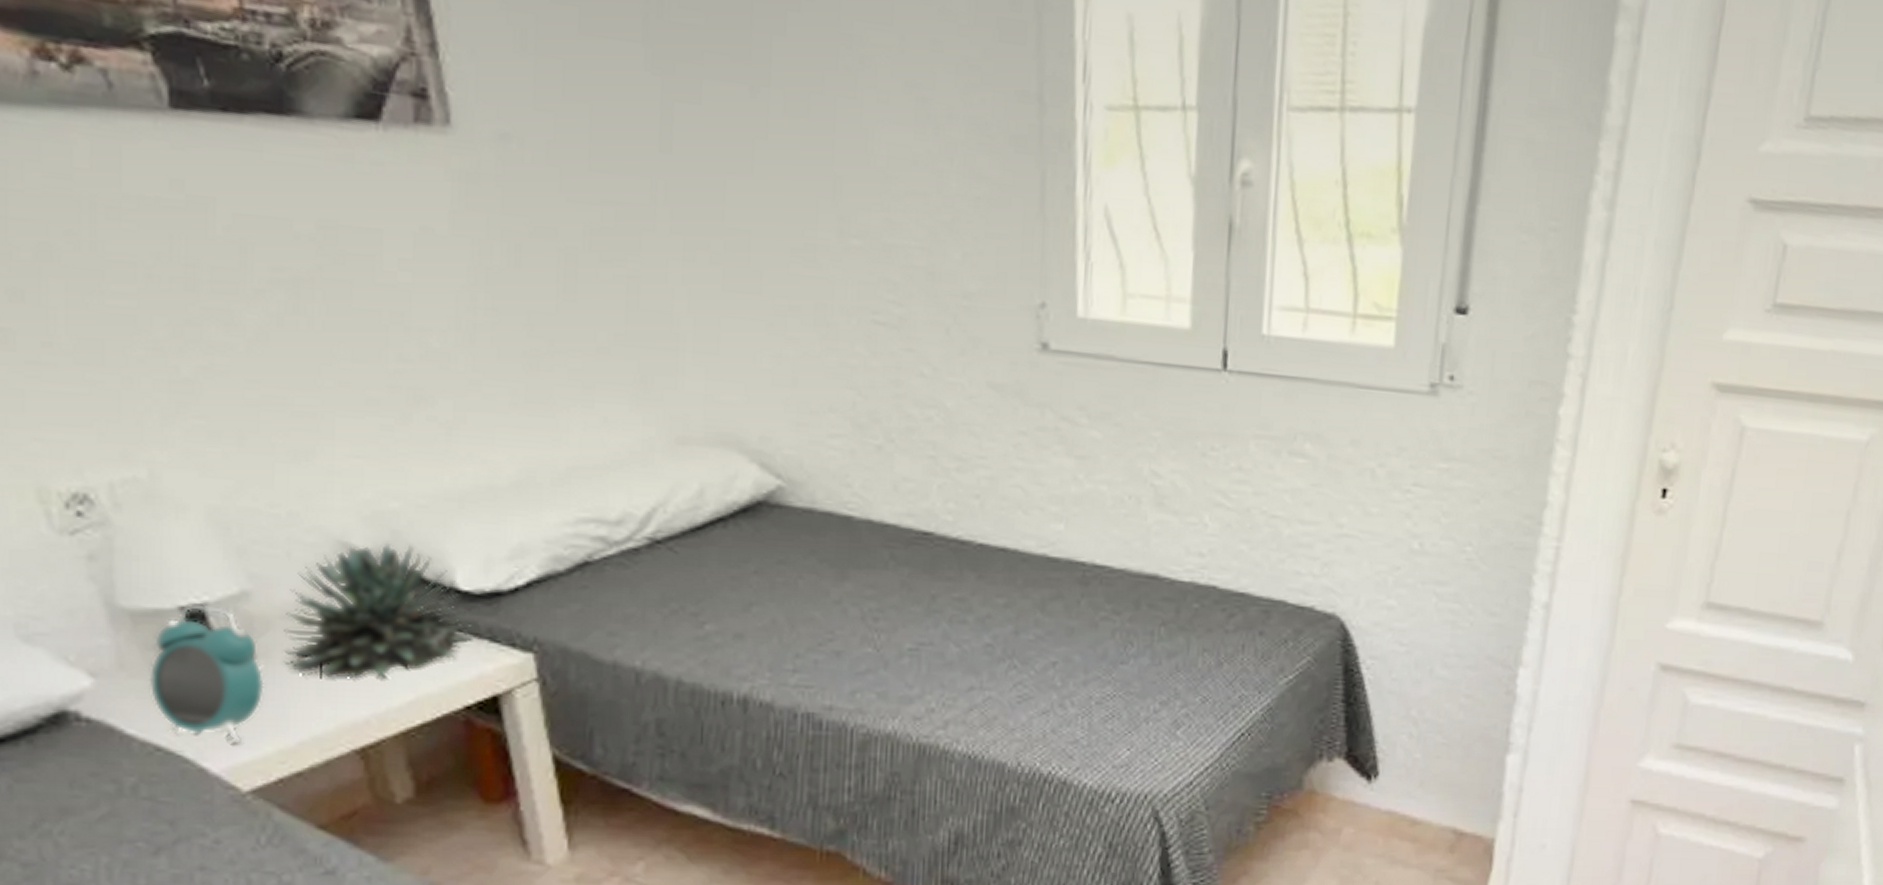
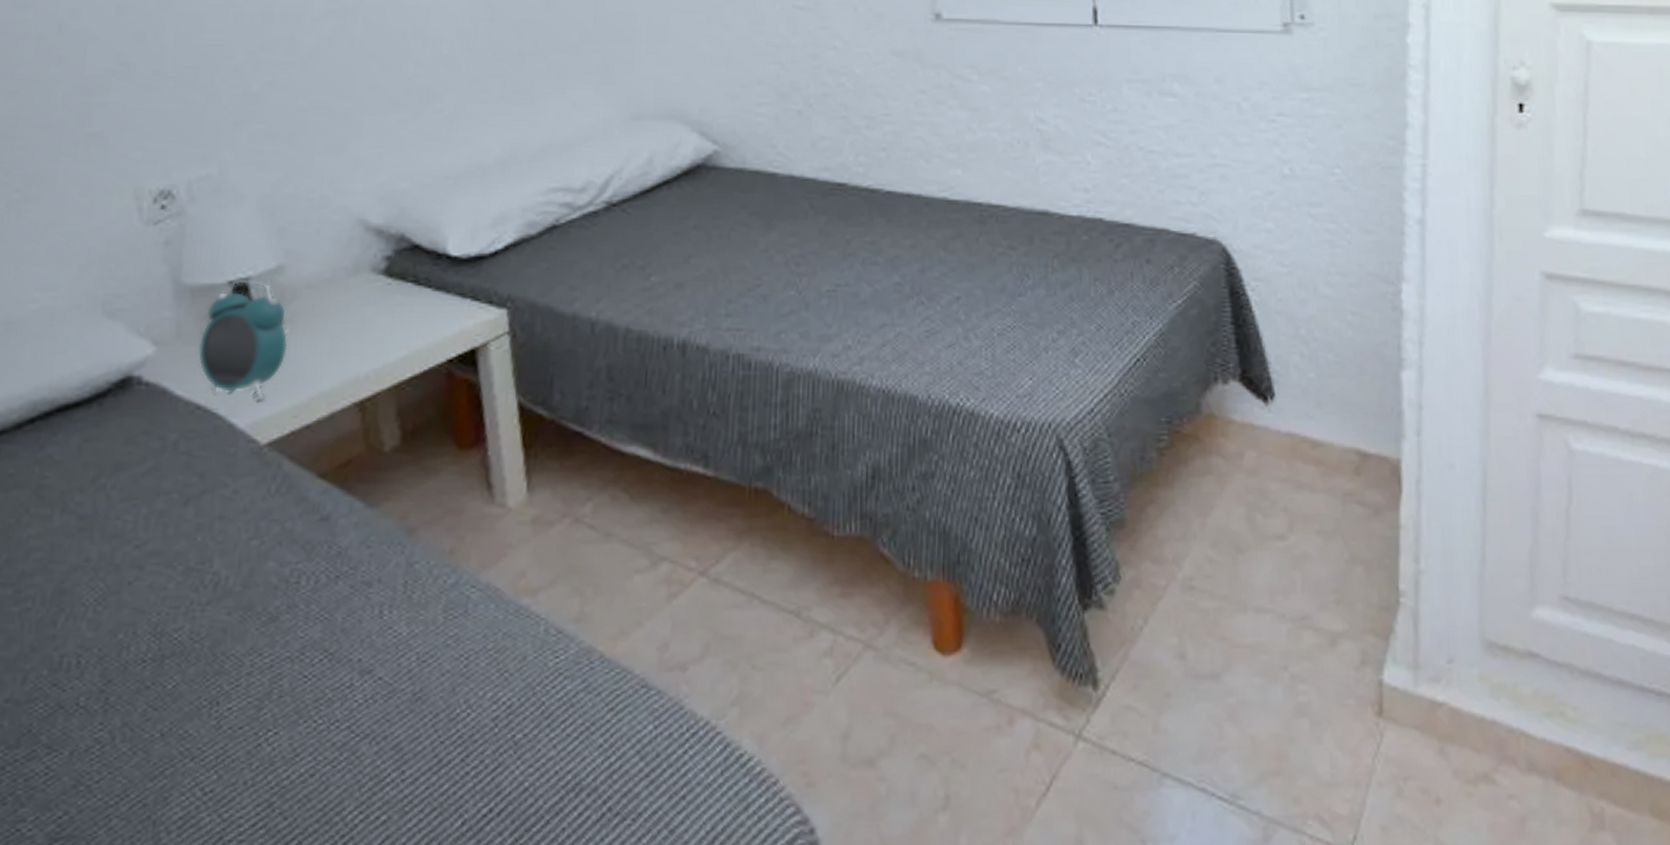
succulent plant: present [284,542,476,679] -> none [306,217,461,338]

